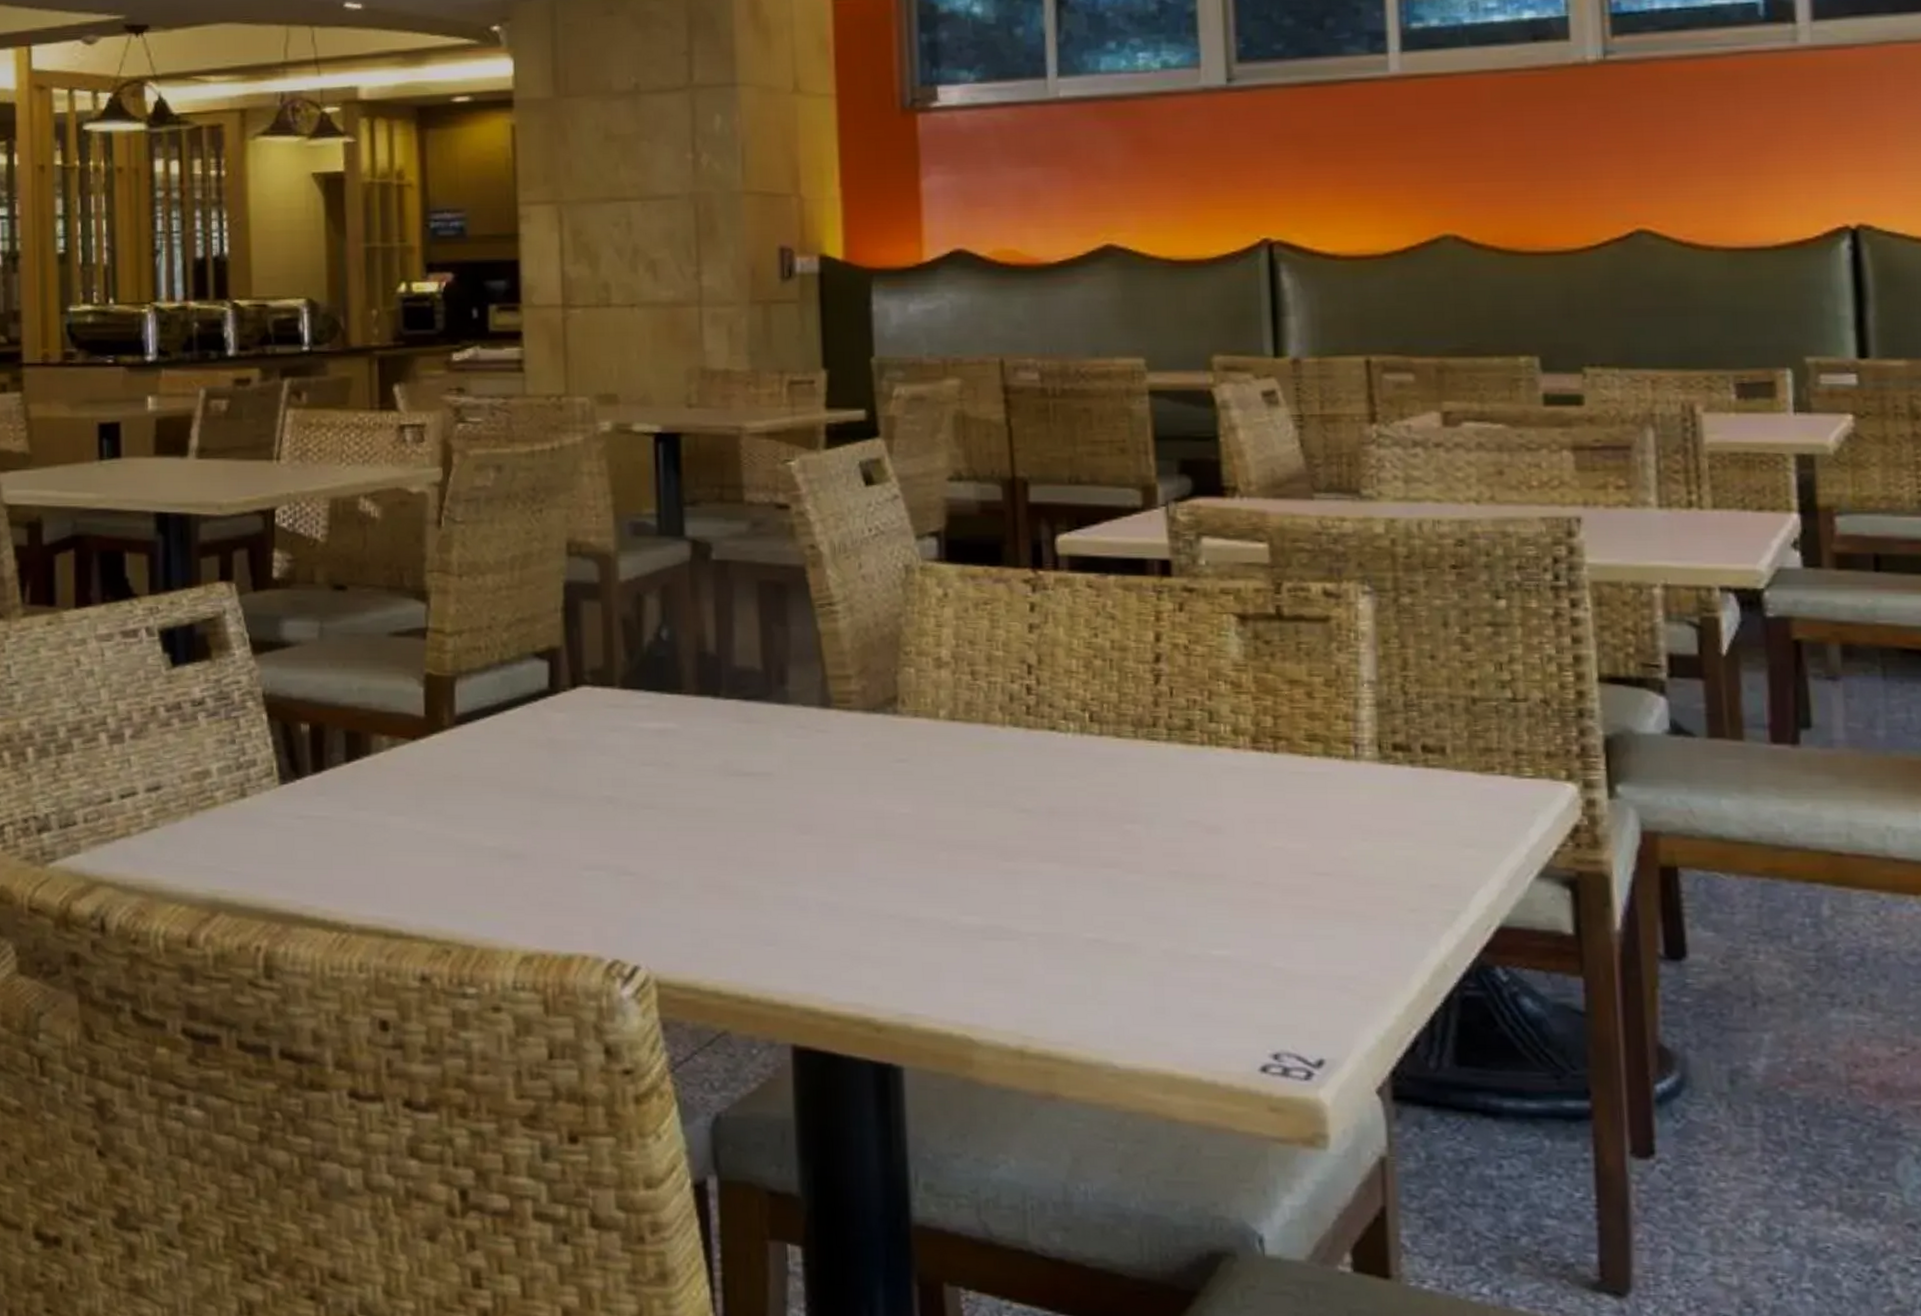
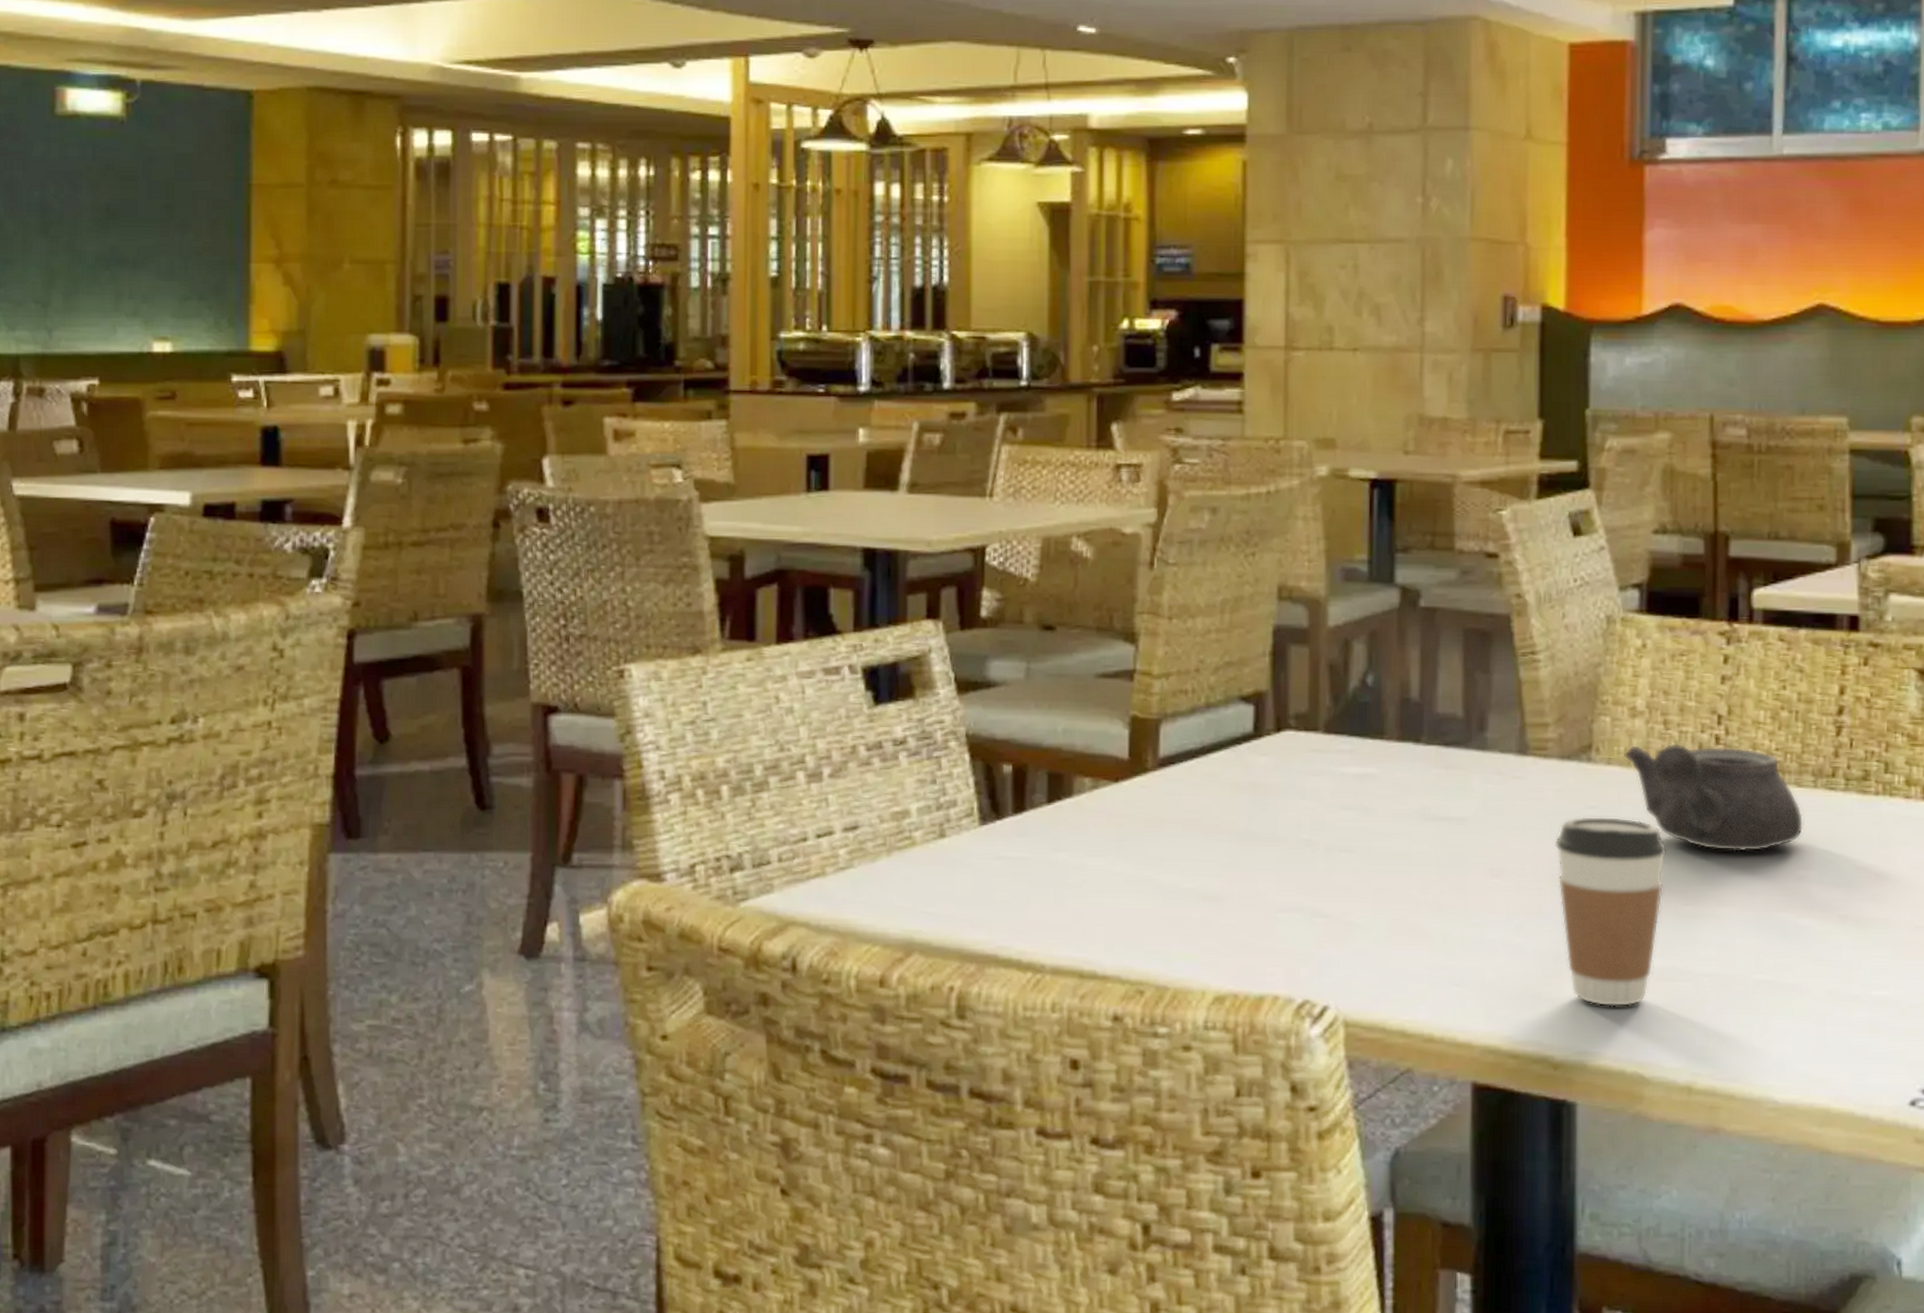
coffee cup: none [864,769,983,967] -> present [1554,816,1667,1007]
teapot: none [930,694,1127,805] -> present [1623,743,1804,852]

